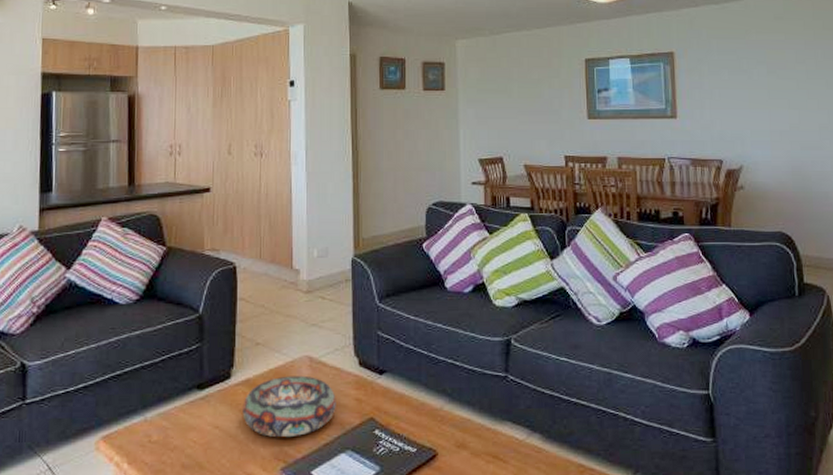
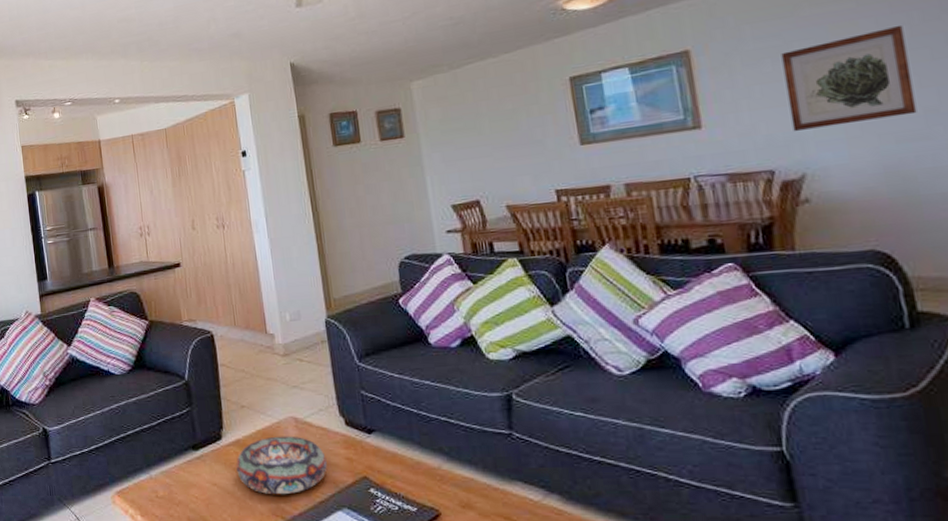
wall art: none [735,59,815,130] -> present [781,25,917,131]

